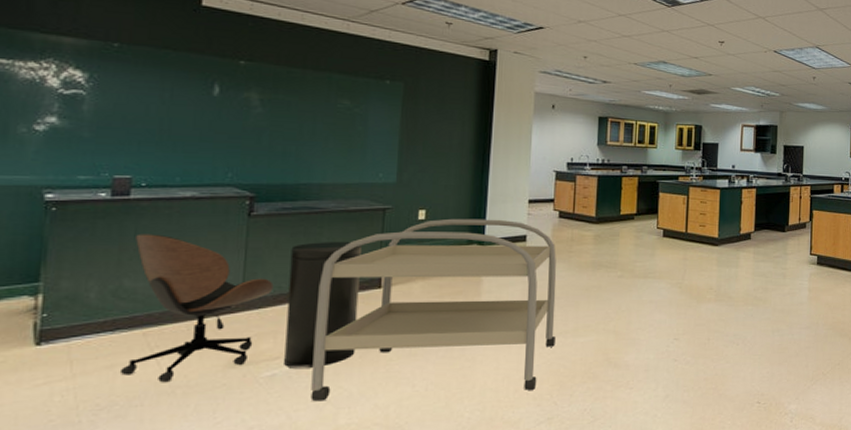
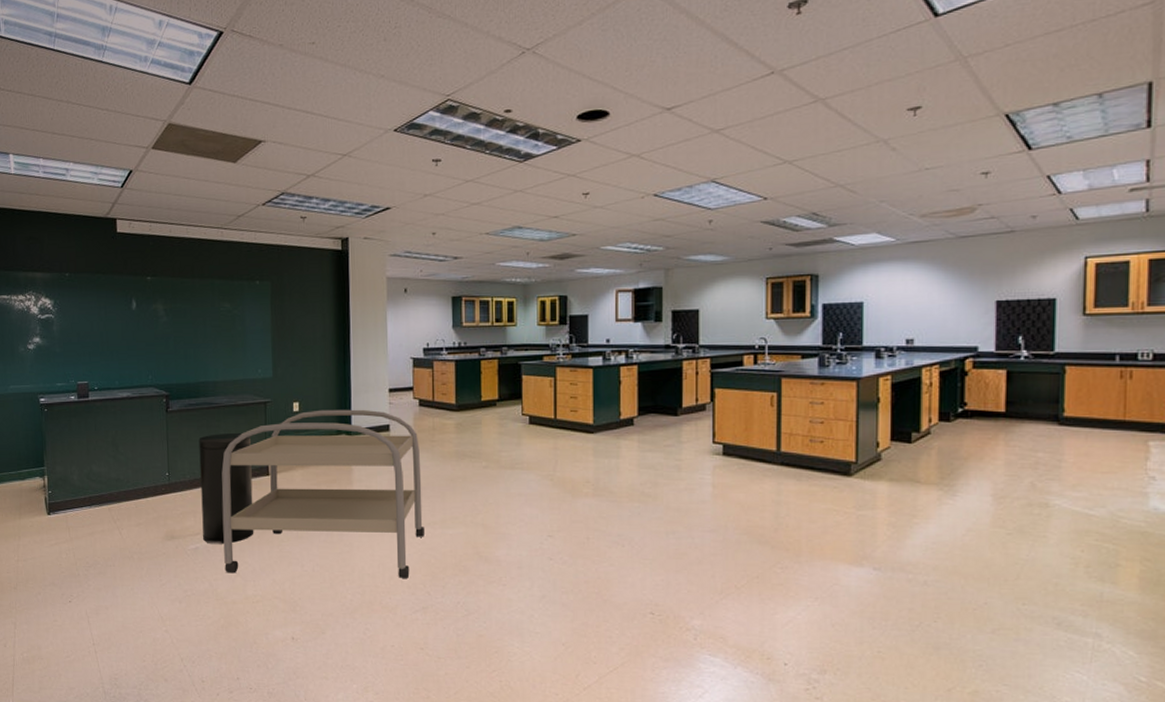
office chair: present [119,234,274,383] -> none [96,428,190,549]

